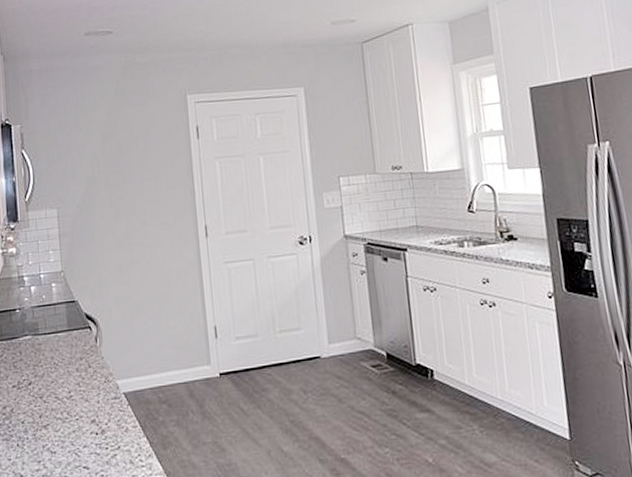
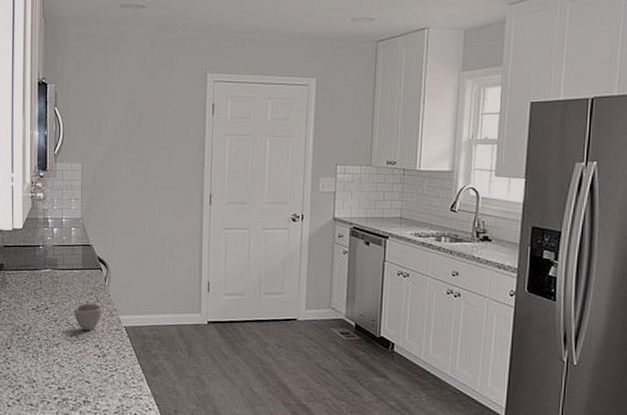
cup: none [62,370,96,404] -> present [74,303,102,331]

